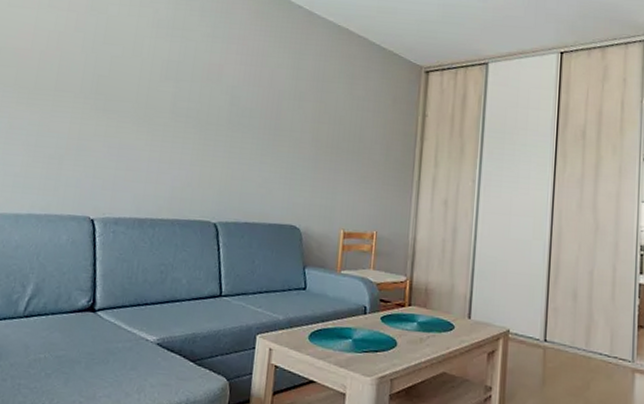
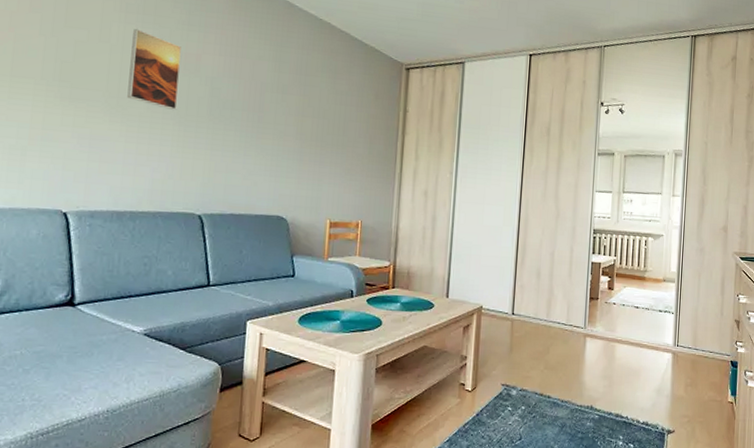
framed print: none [154,42,206,119] -> present [127,28,182,110]

